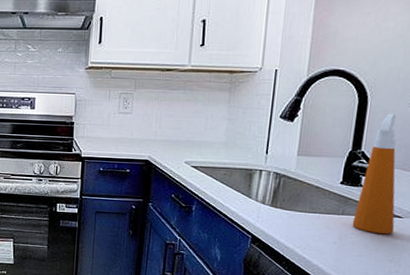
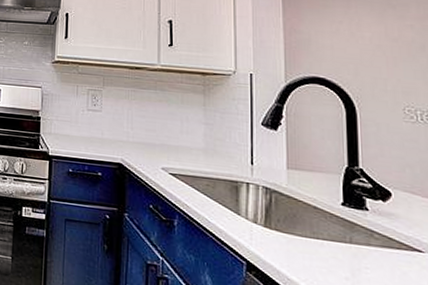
spray bottle: present [352,113,396,235] -> none [364,127,417,273]

